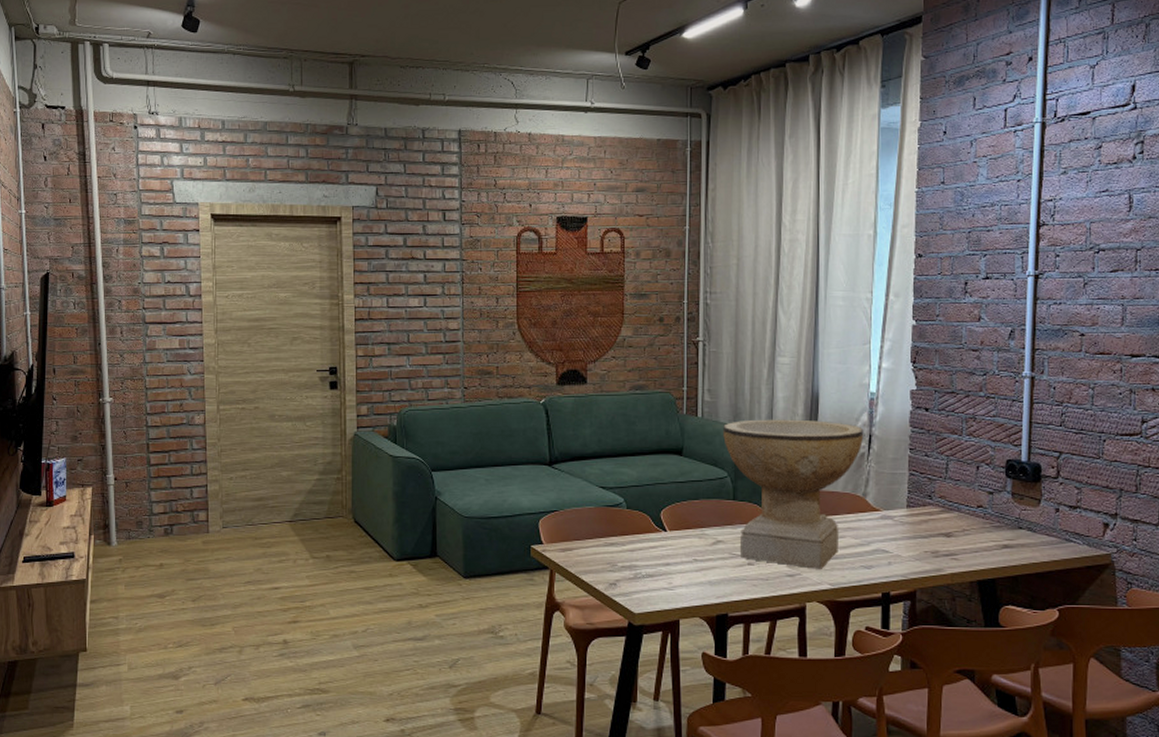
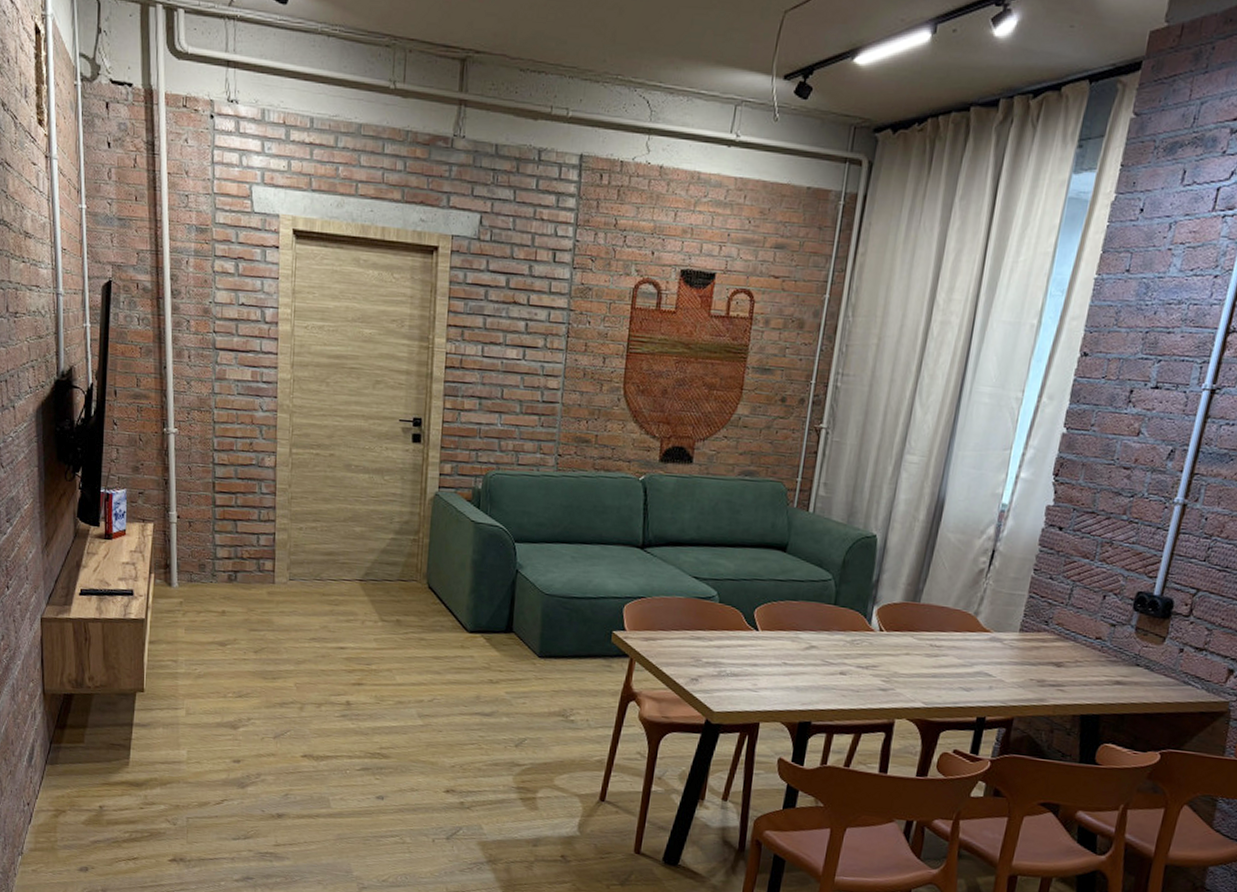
decorative bowl: present [723,419,864,569] -> none [833,520,988,686]

